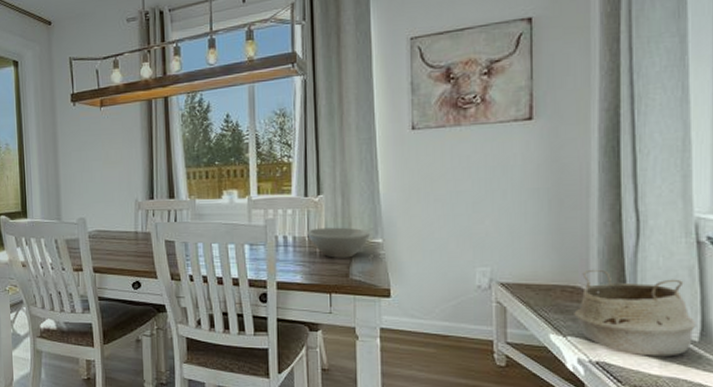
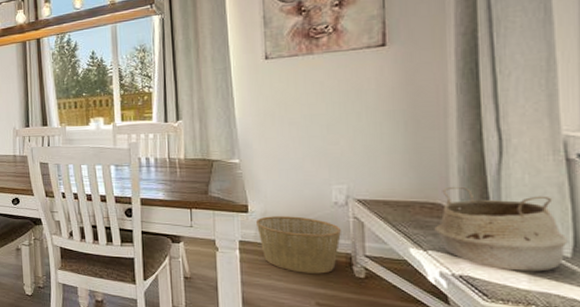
bowl: present [307,227,371,258] -> none [168,149,228,177]
basket: none [399,301,483,363] -> present [256,216,341,274]

